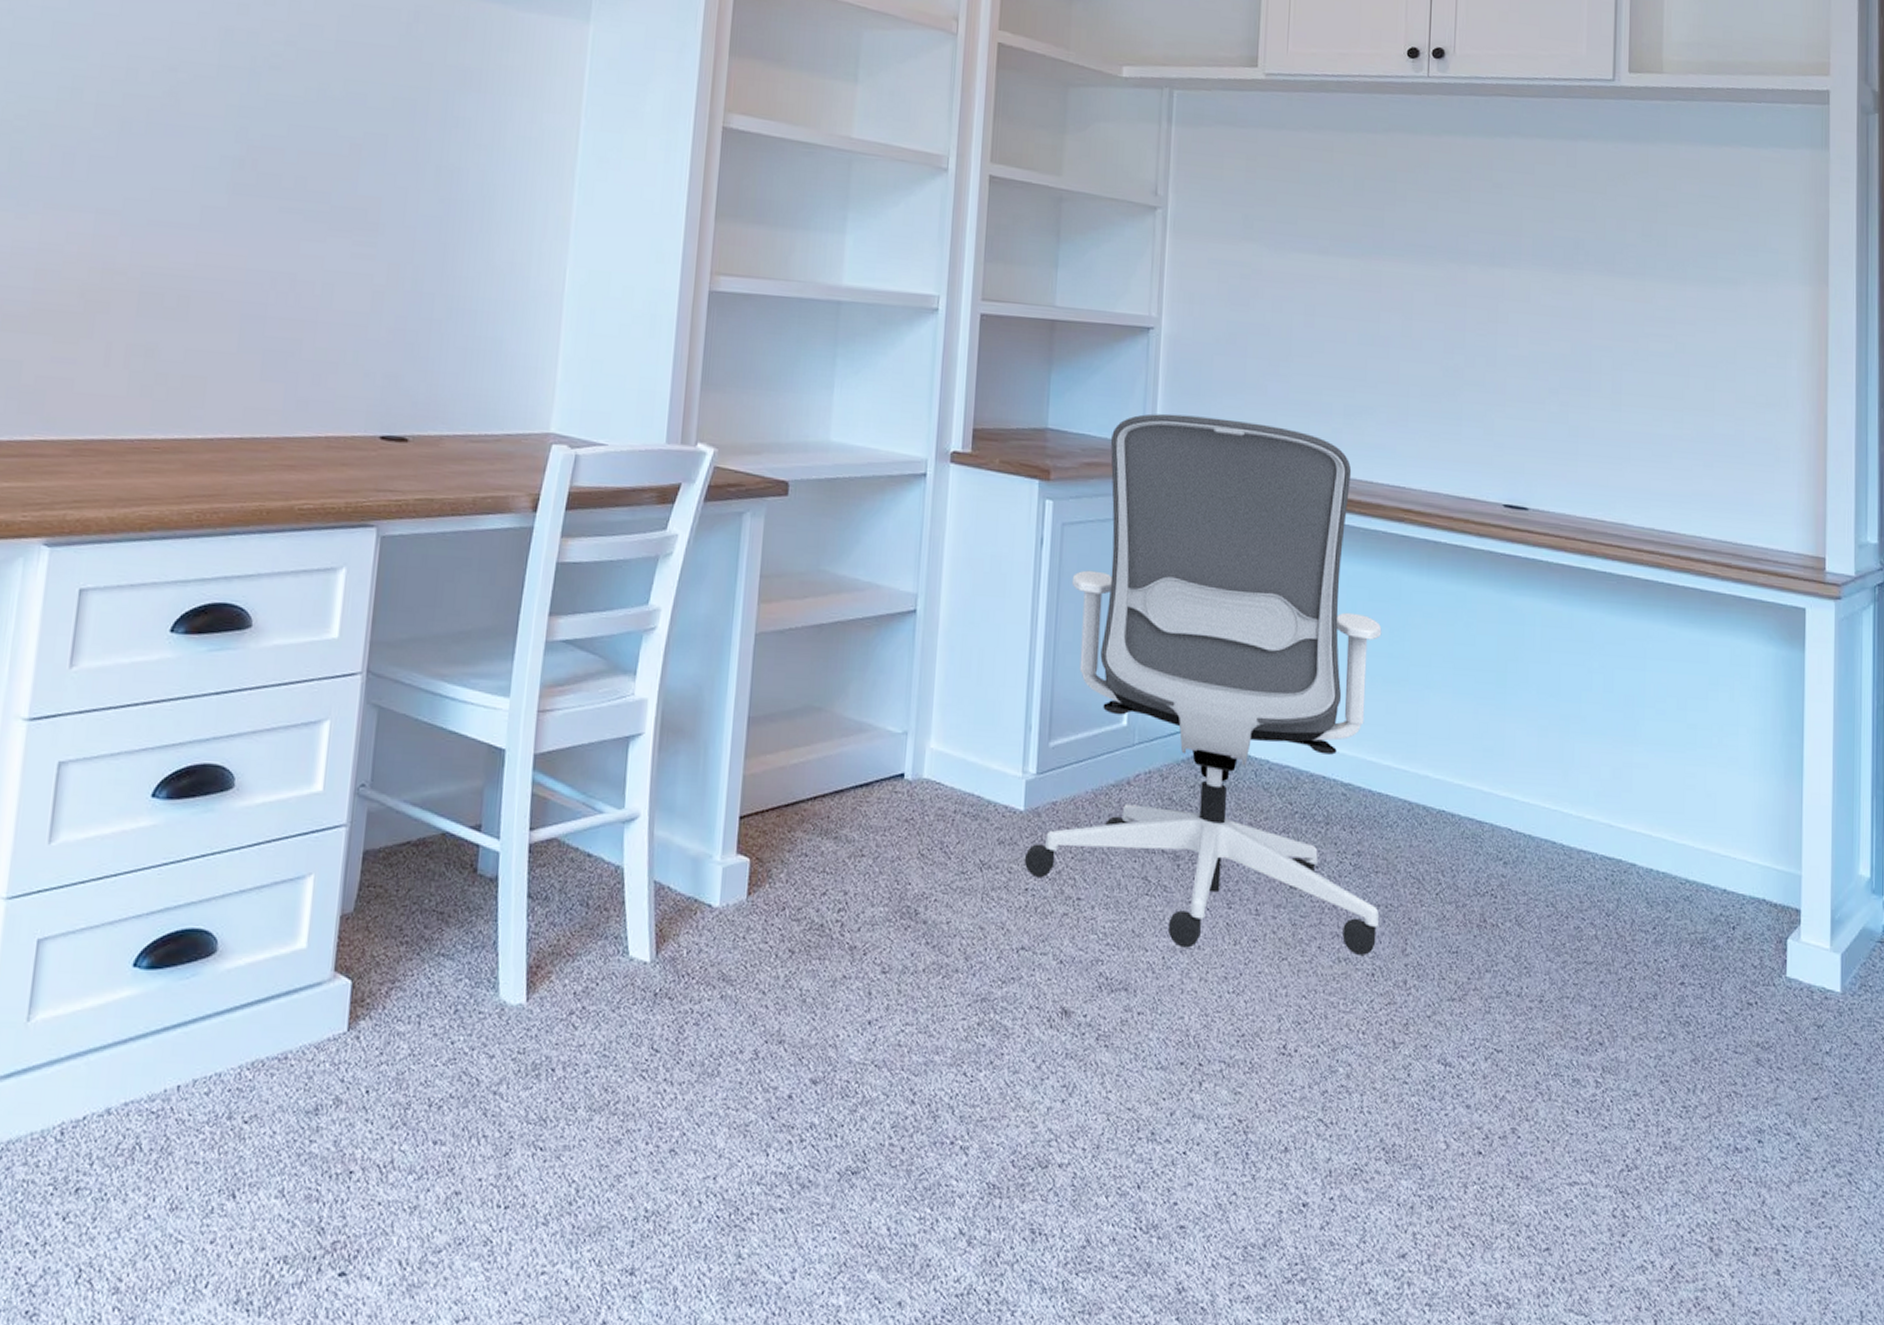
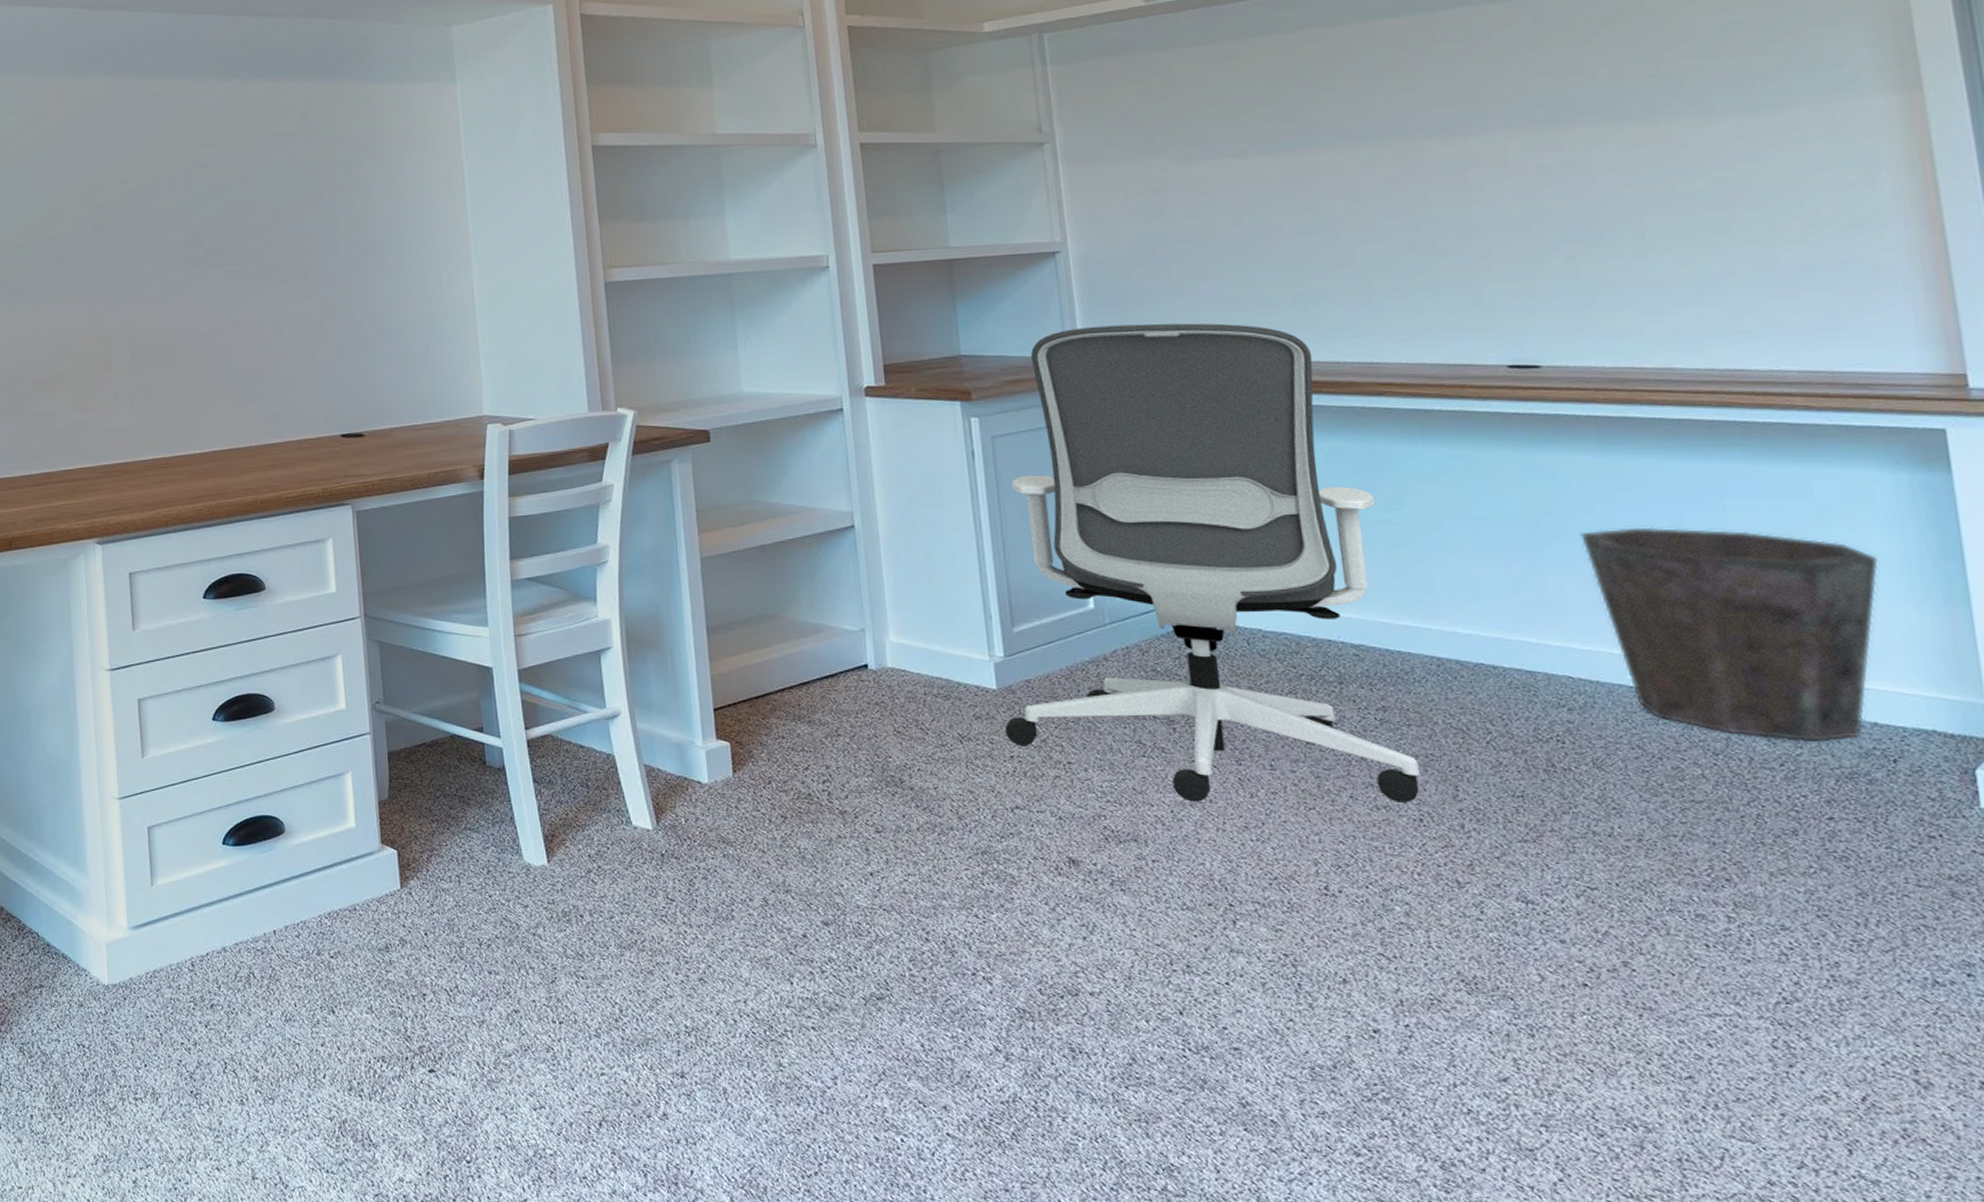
waste bin: none [1536,680,1745,906] -> present [1580,527,1879,741]

